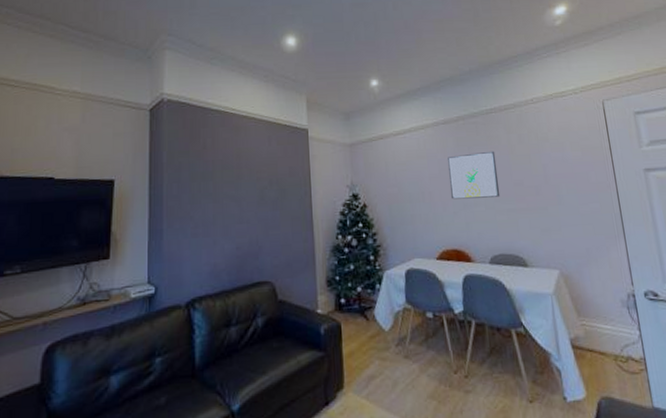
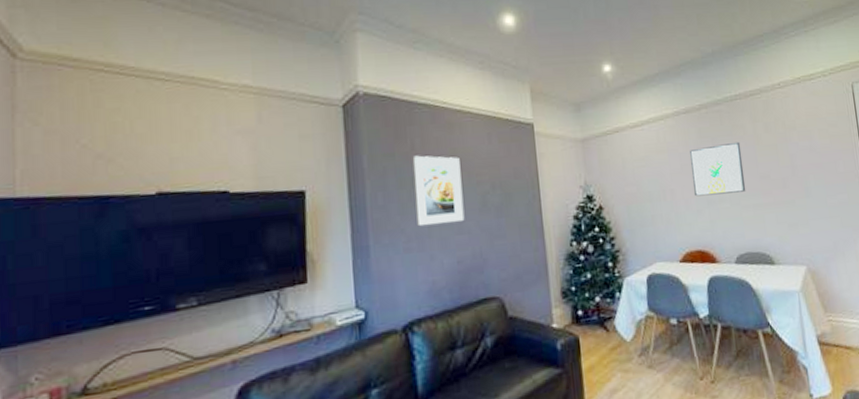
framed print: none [204,153,245,215] -> present [412,155,465,227]

